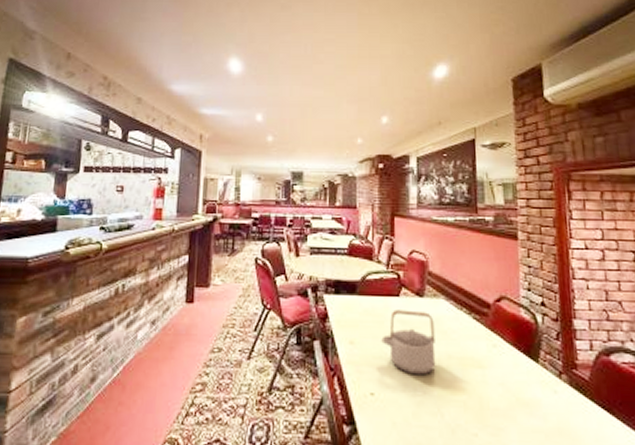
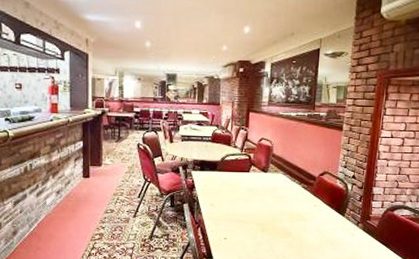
teapot: present [381,309,436,376] -> none [234,181,274,226]

